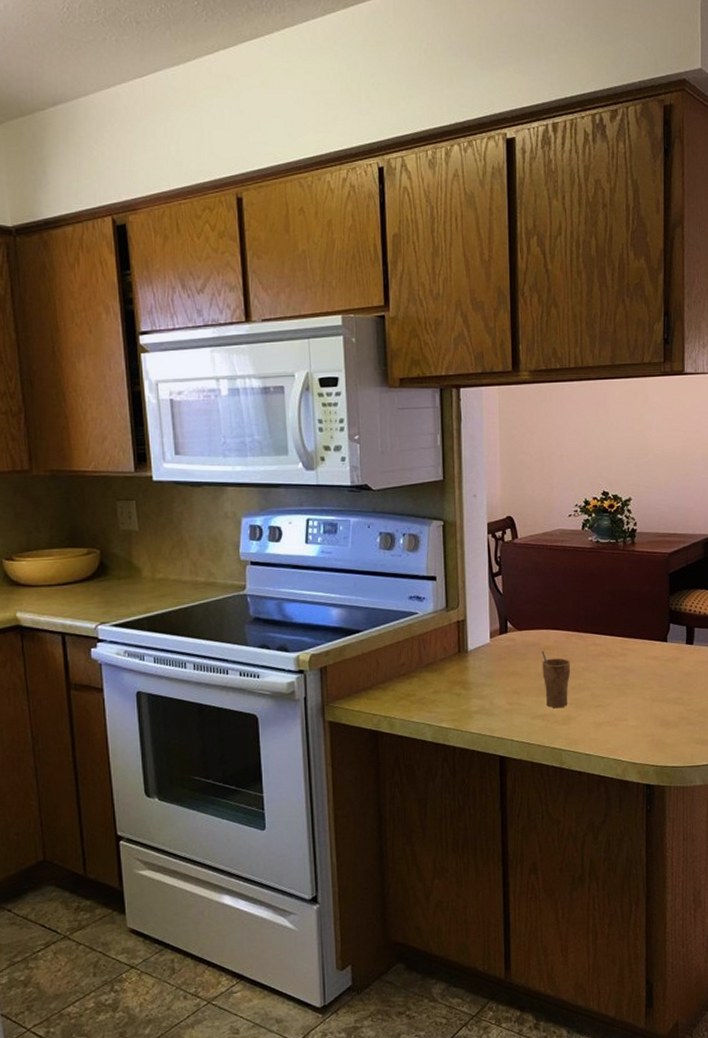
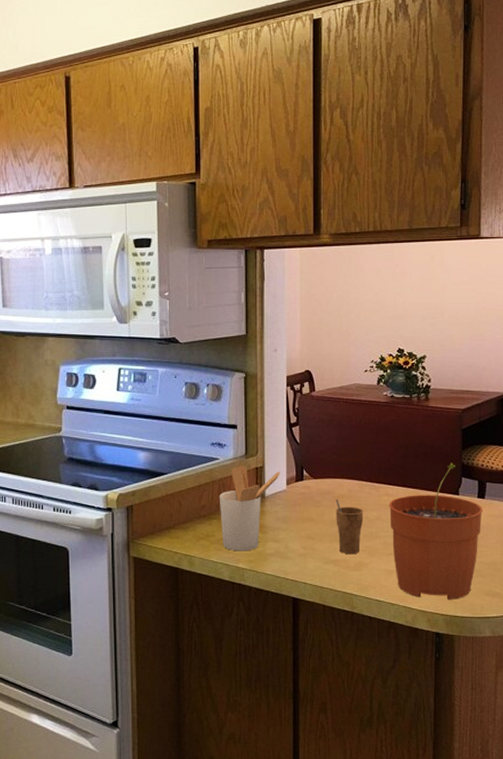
utensil holder: none [419,619,483,710] -> present [219,466,280,551]
plant pot: none [596,609,691,750] -> present [388,463,483,600]

